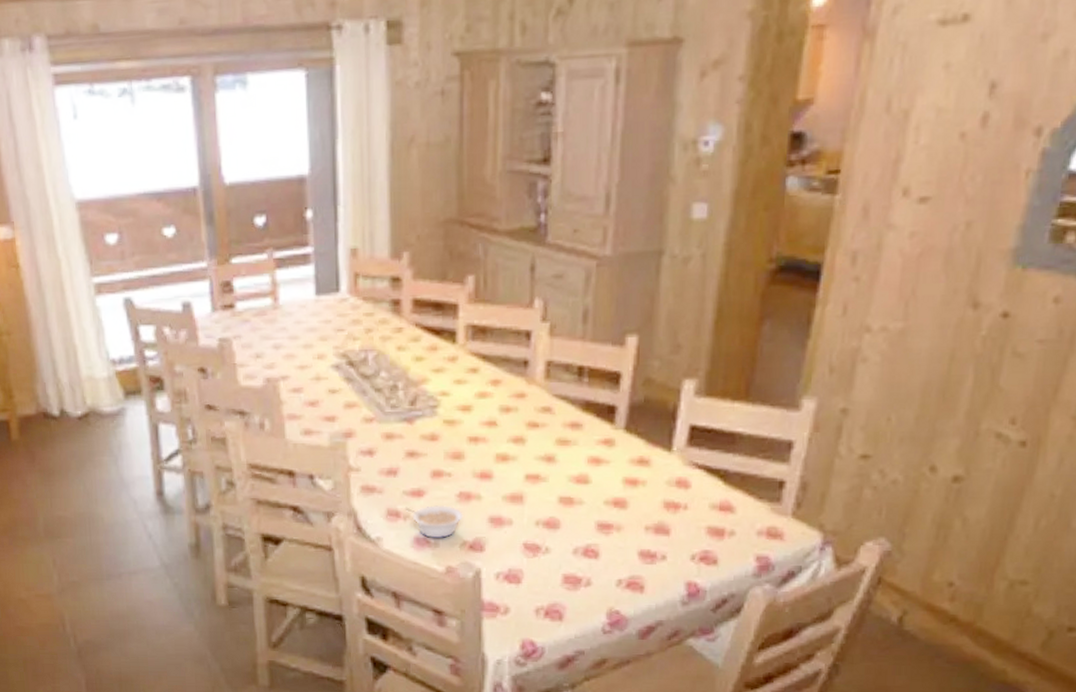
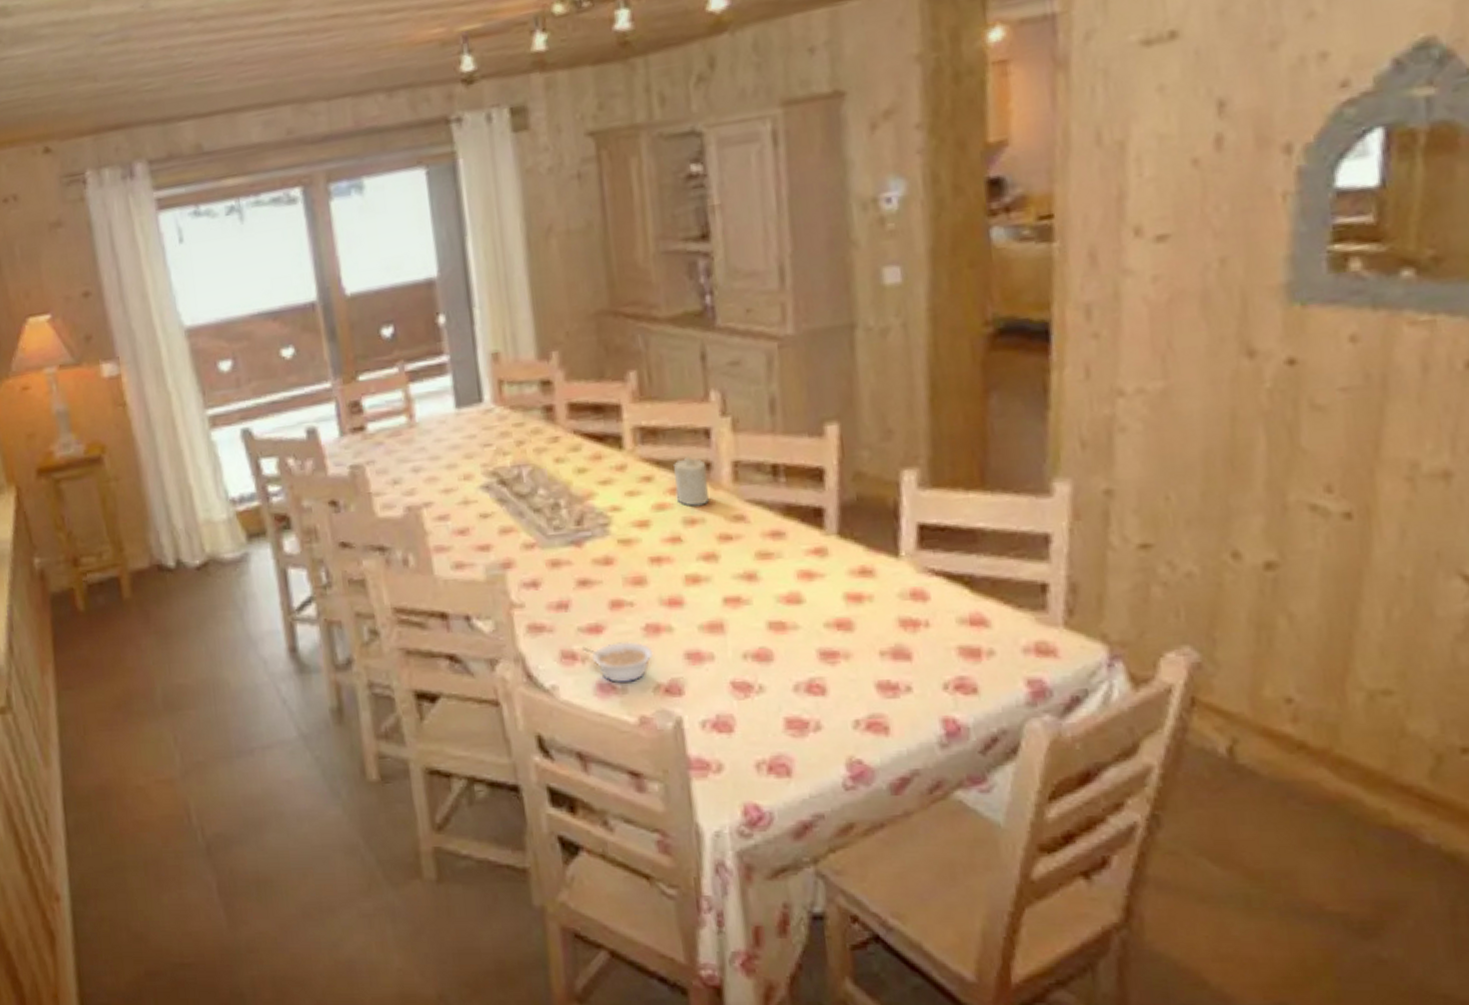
candle: none [496,353,524,397] -> present [674,455,709,506]

